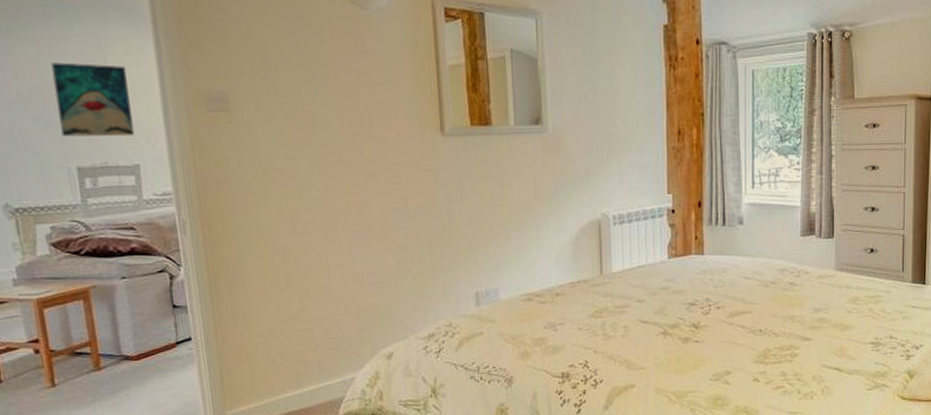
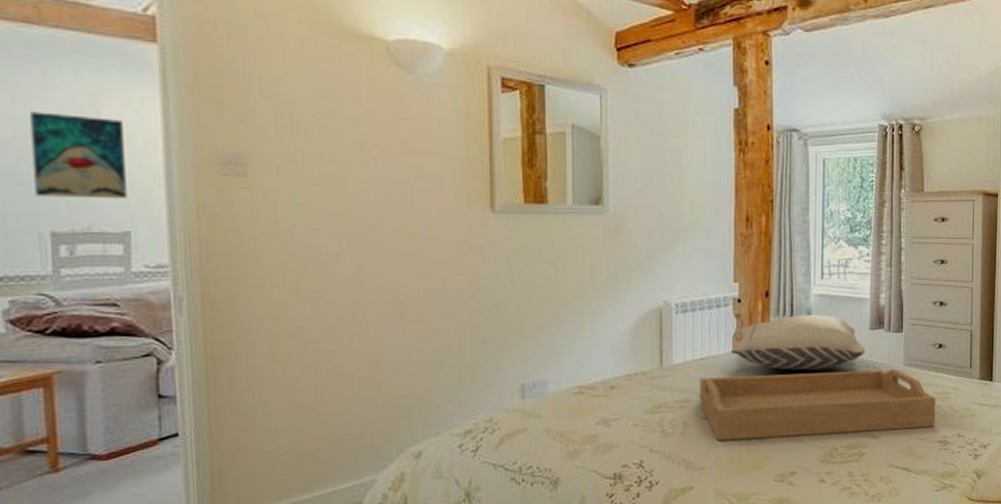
serving tray: none [637,274,867,343] -> present [699,369,935,441]
pillow: none [665,222,796,277] -> present [730,314,865,371]

